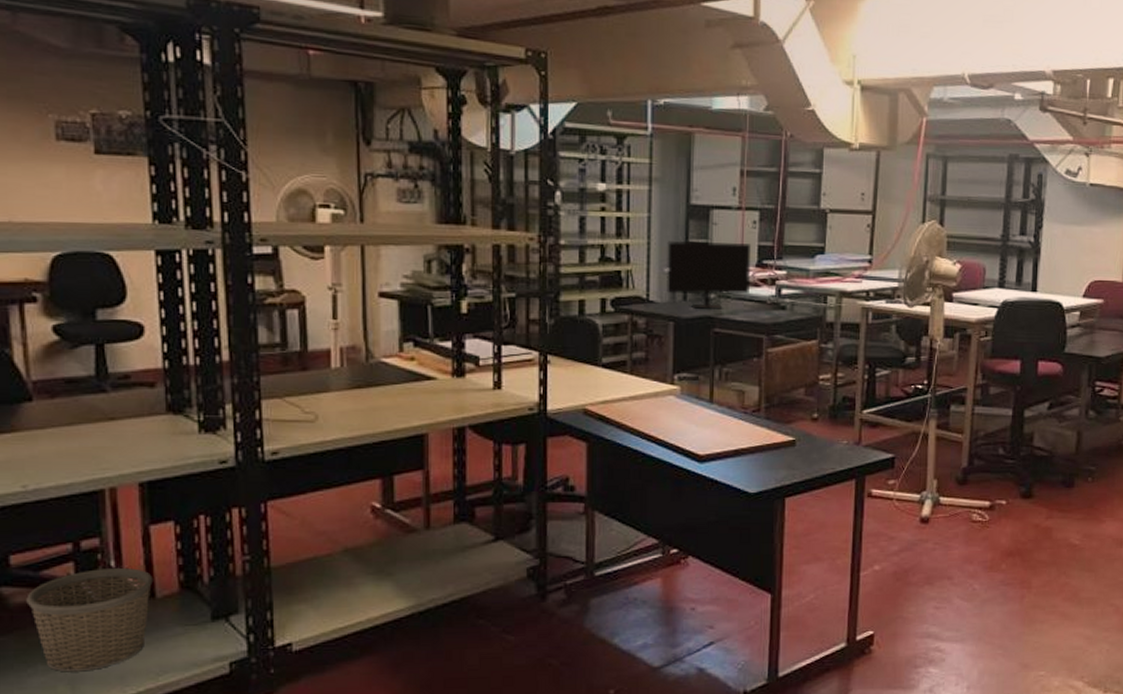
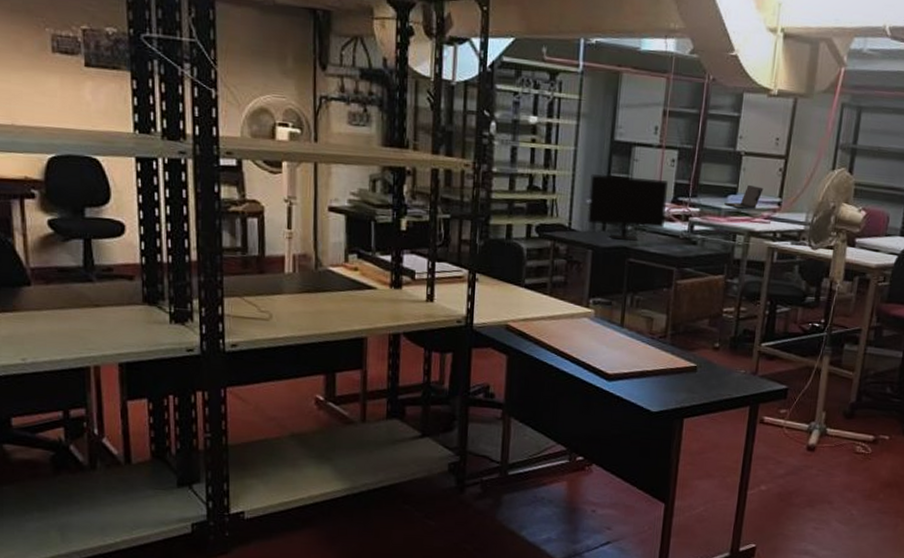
basket: present [26,567,154,672] -> none [25,434,130,521]
laptop: none [812,243,852,269] -> present [724,184,764,209]

